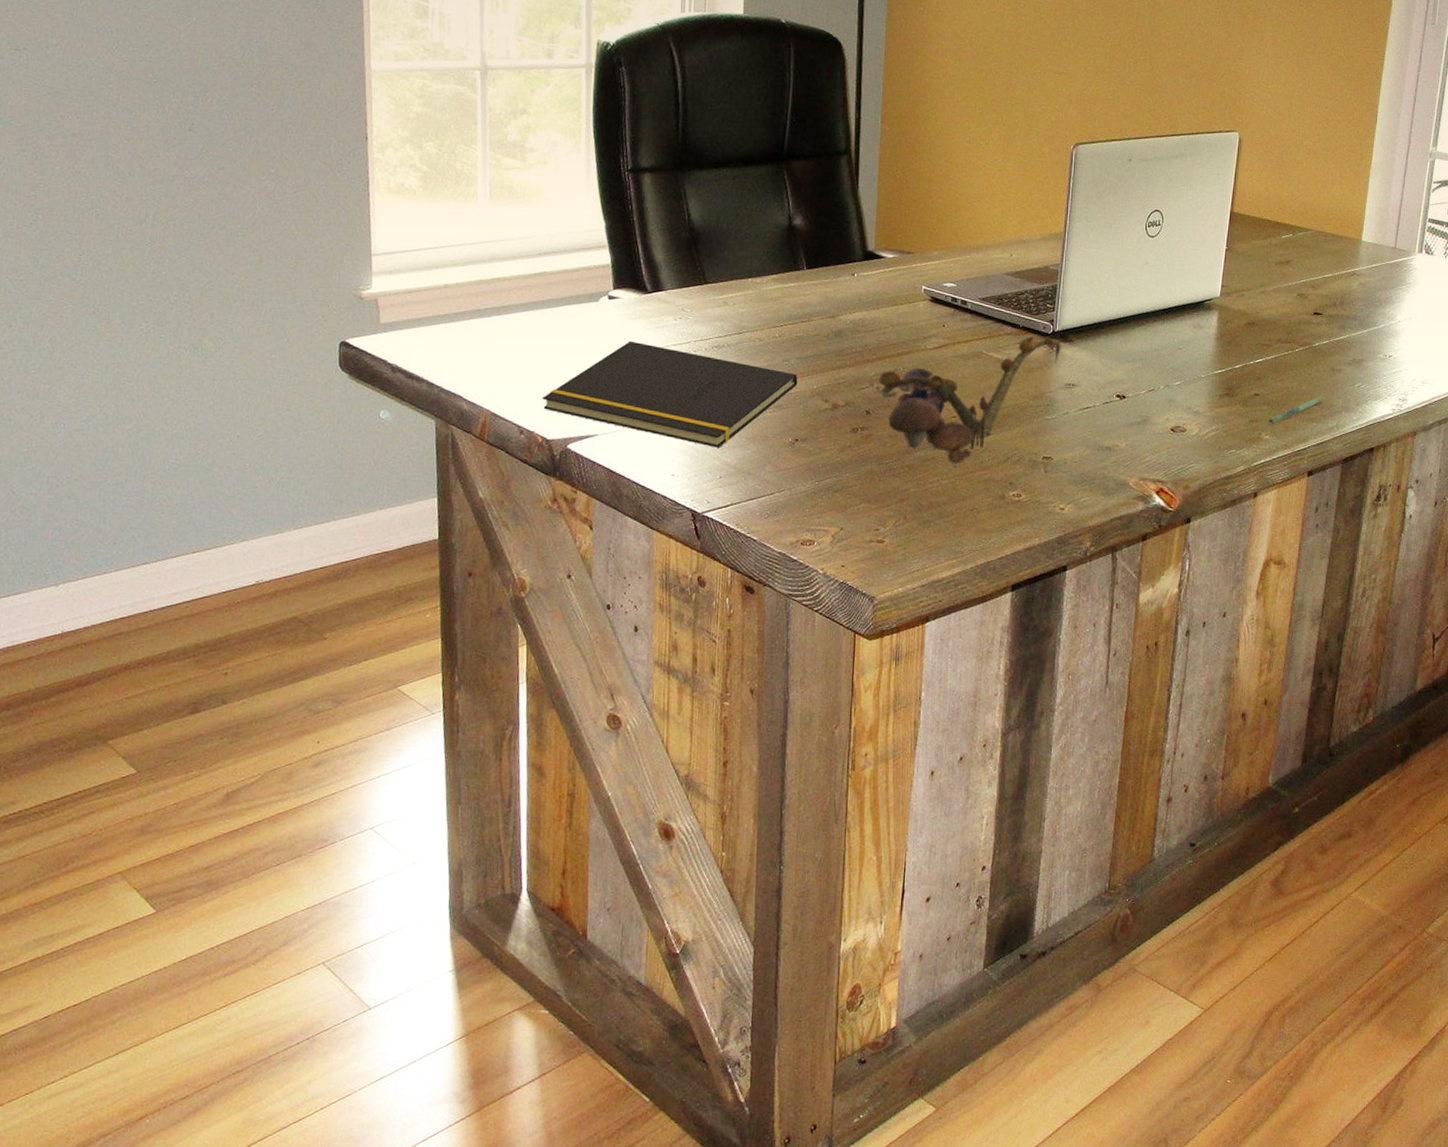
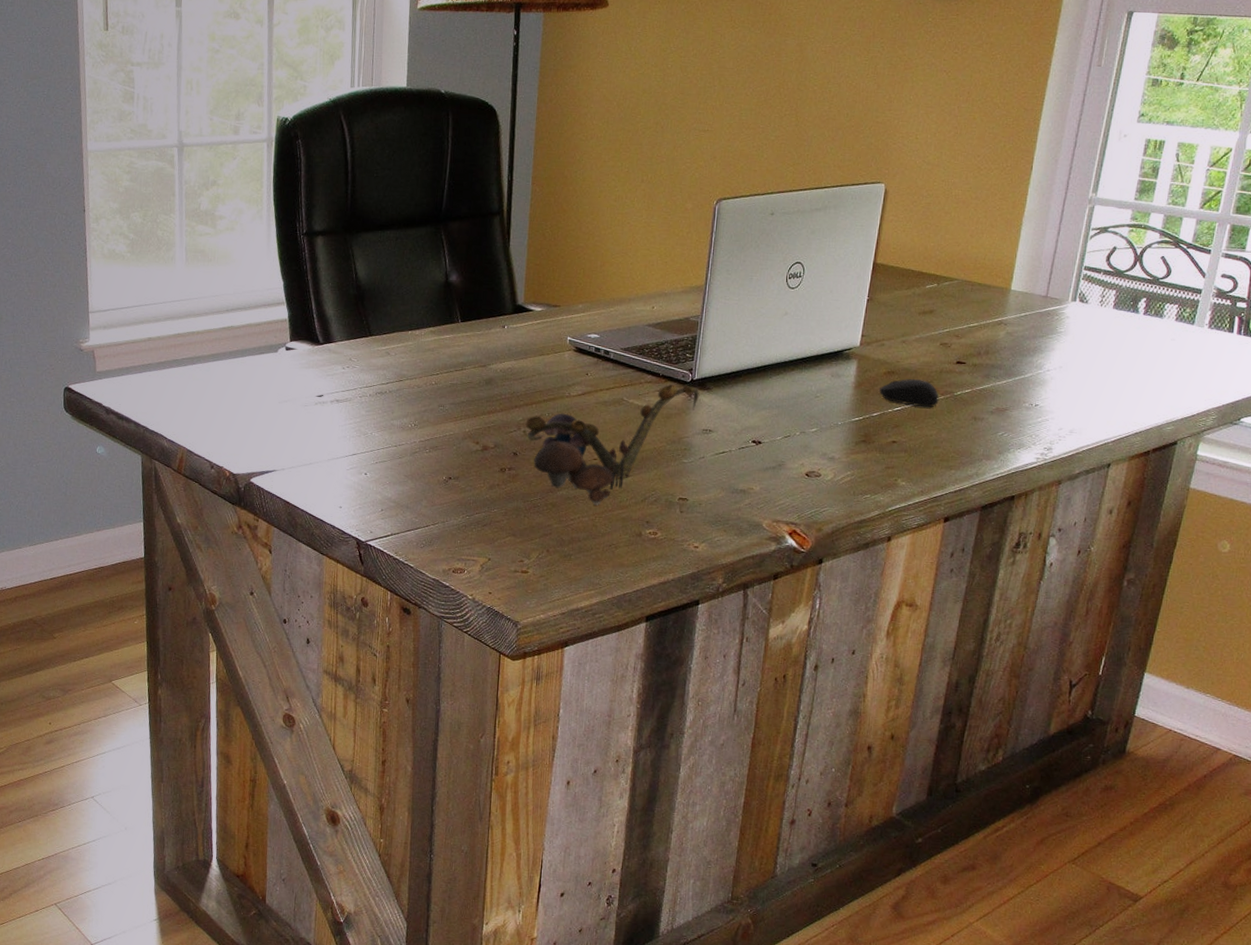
notepad: present [542,341,798,448] -> none [230,387,452,484]
computer mouse: none [1240,330,1298,360] -> present [878,379,939,408]
pen: present [1268,395,1325,425] -> none [904,443,965,472]

